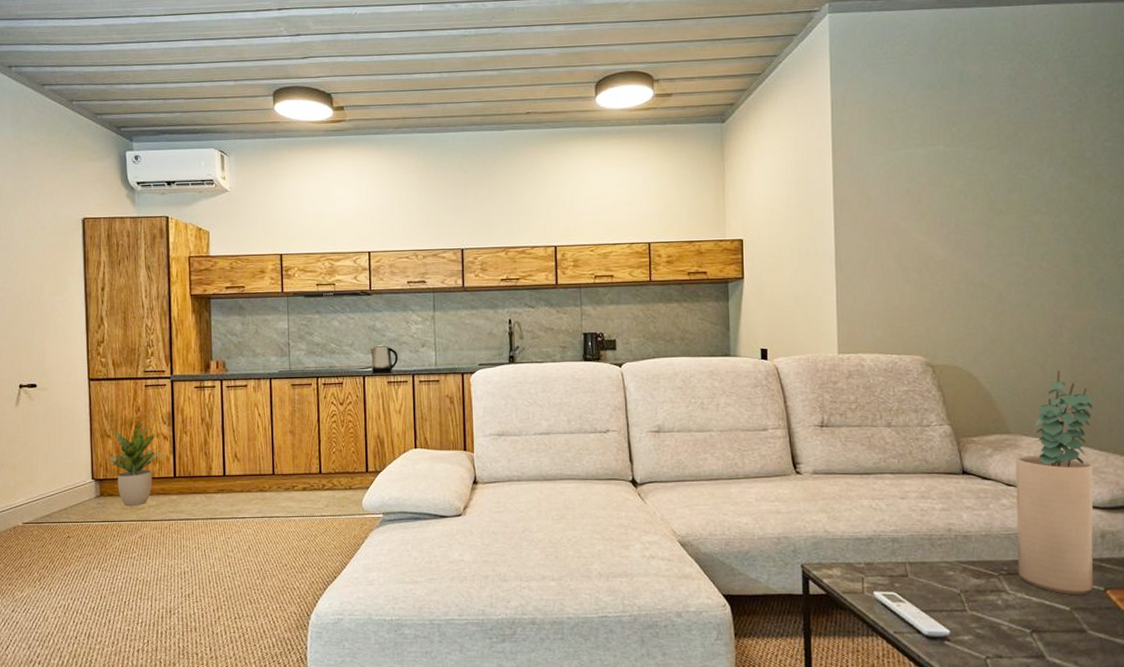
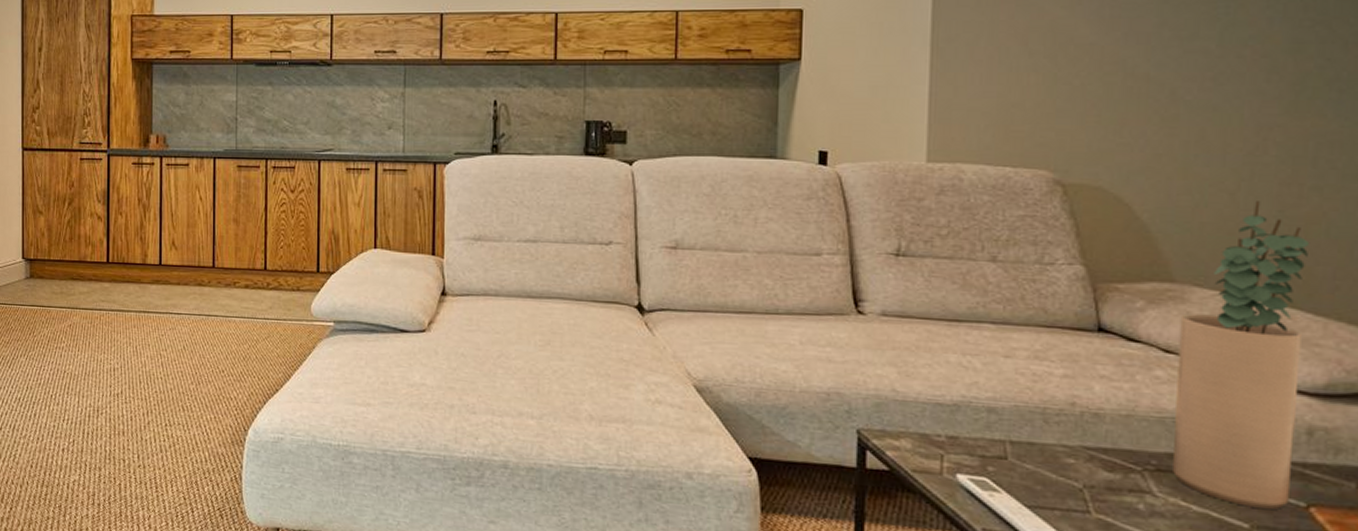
potted plant: present [105,422,165,507] -> none [36,200,99,292]
kettle: present [370,345,399,375] -> none [328,125,361,160]

